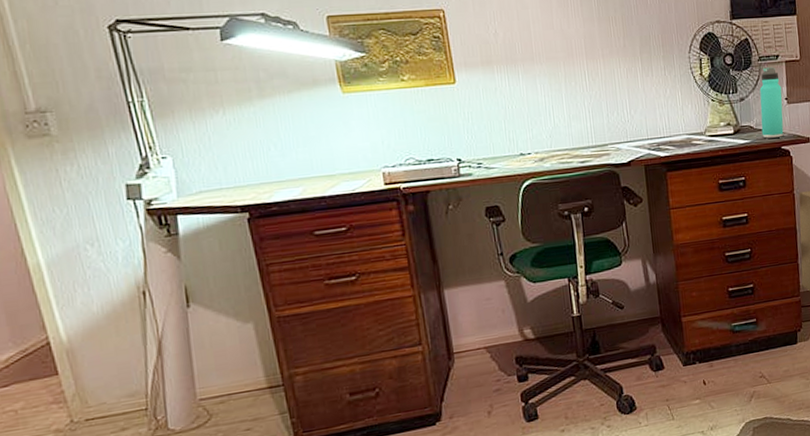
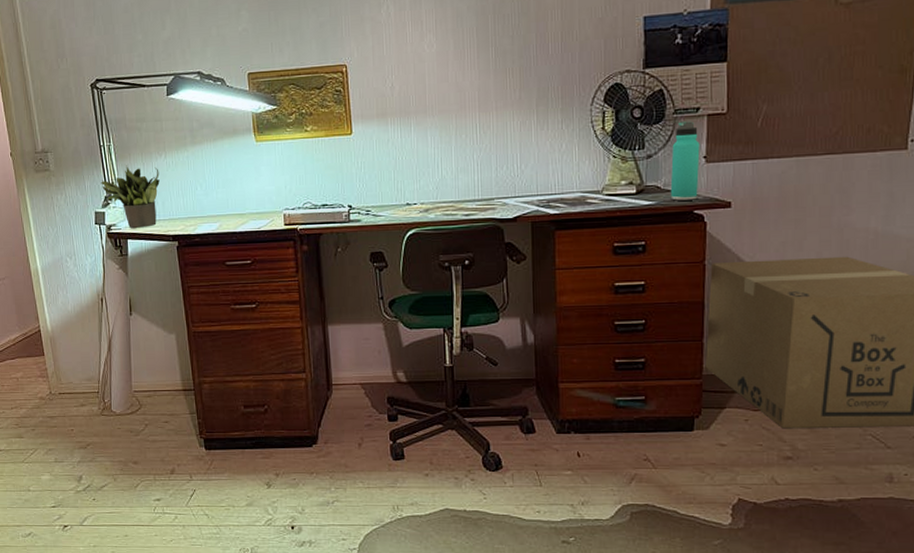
potted plant: none [132,124,219,201] -> present [101,165,160,228]

